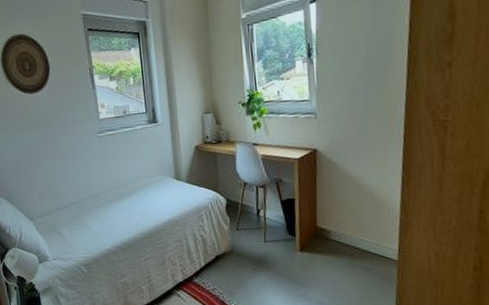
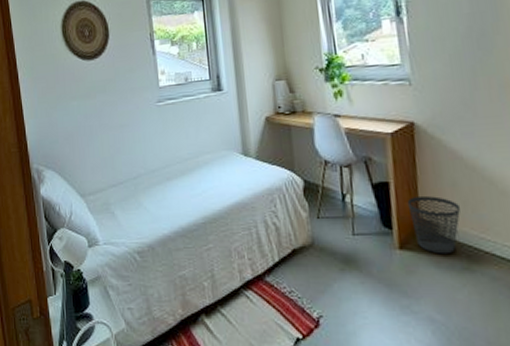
wastebasket: none [308,209,348,254] -> present [407,196,461,254]

